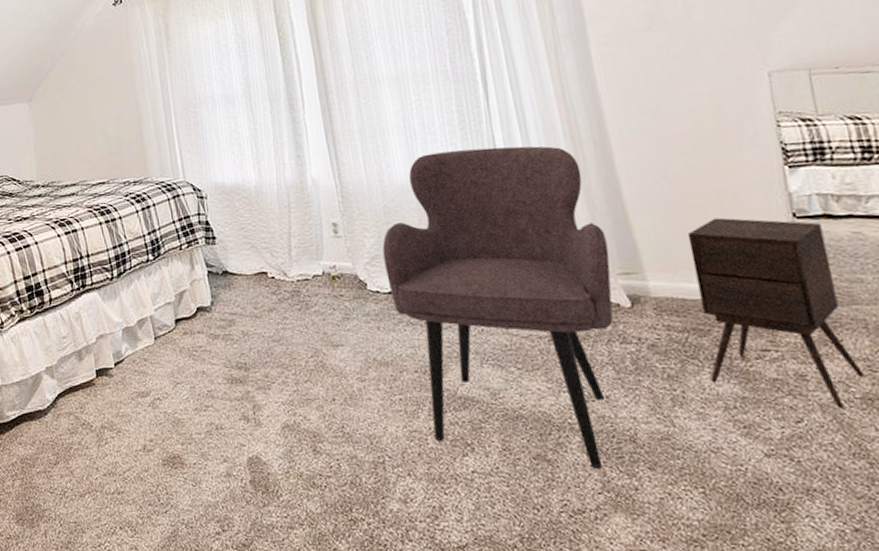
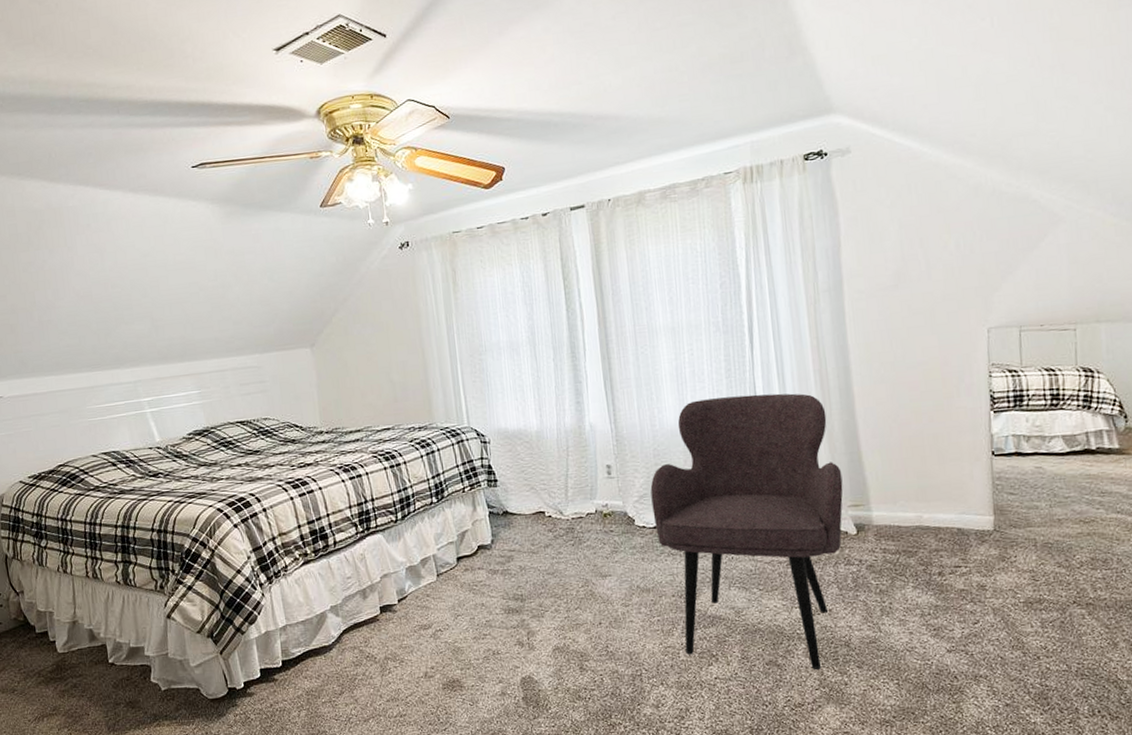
side table: present [687,217,864,408] -> none [907,456,1028,611]

